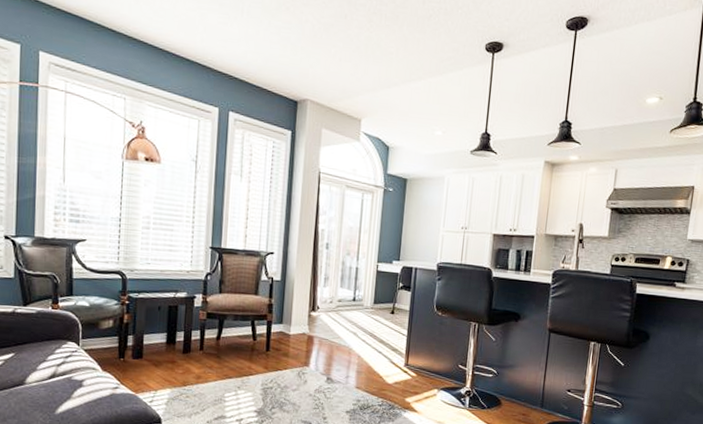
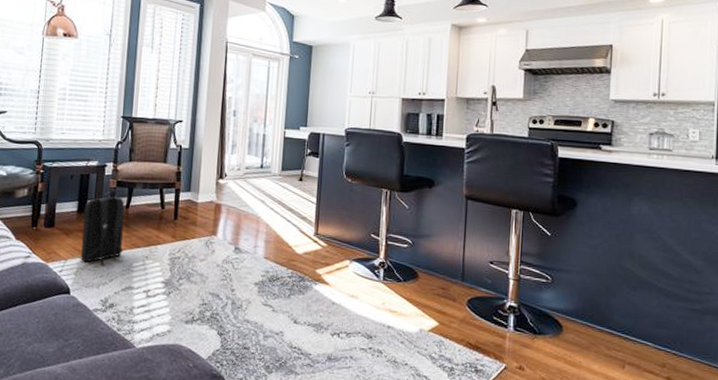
backpack: none [171,324,216,396] -> present [81,192,125,265]

